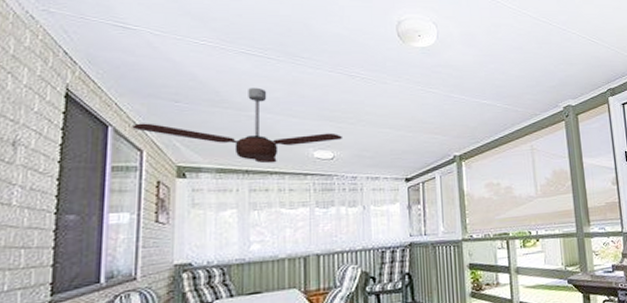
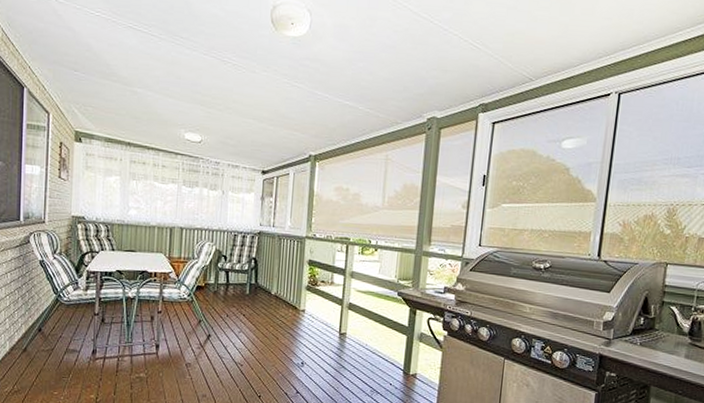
ceiling fan: present [132,87,343,164] -> none [41,63,211,139]

